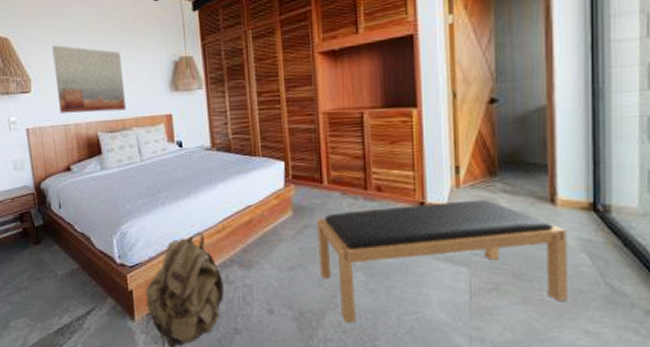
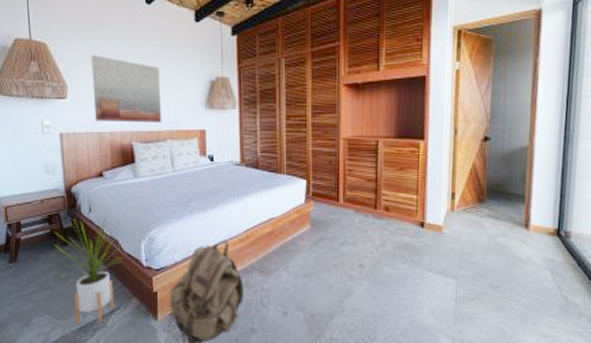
house plant: none [26,213,96,327] -> present [53,216,124,325]
bench: present [317,199,567,323] -> none [331,222,536,325]

